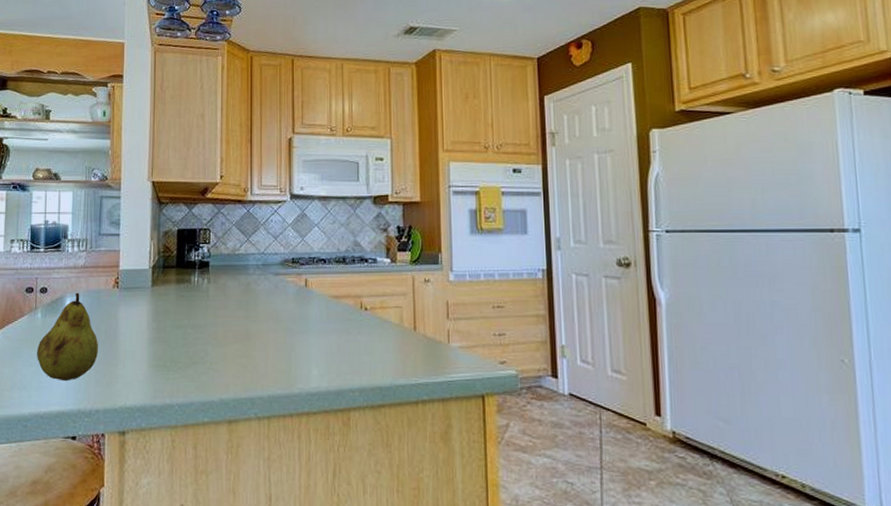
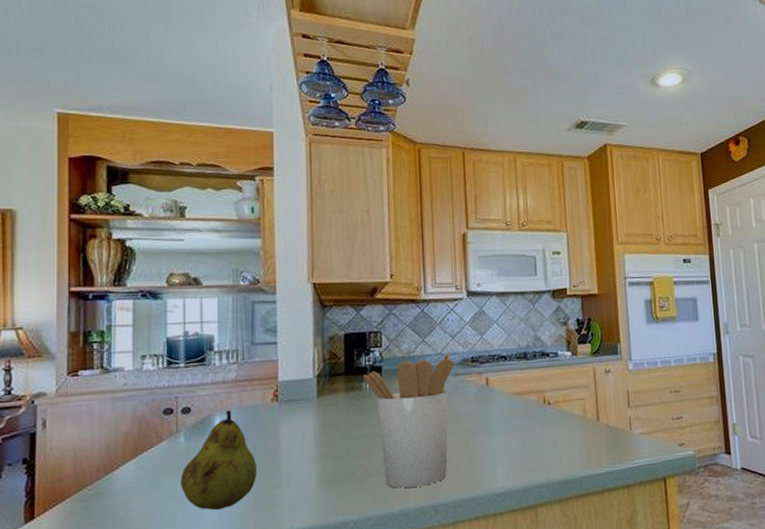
utensil holder: none [192,251,276,378] -> present [362,351,455,488]

